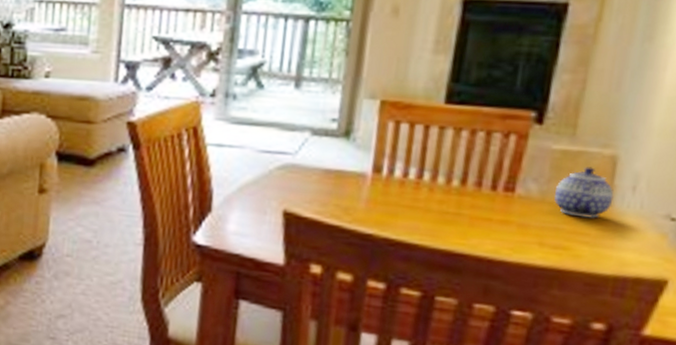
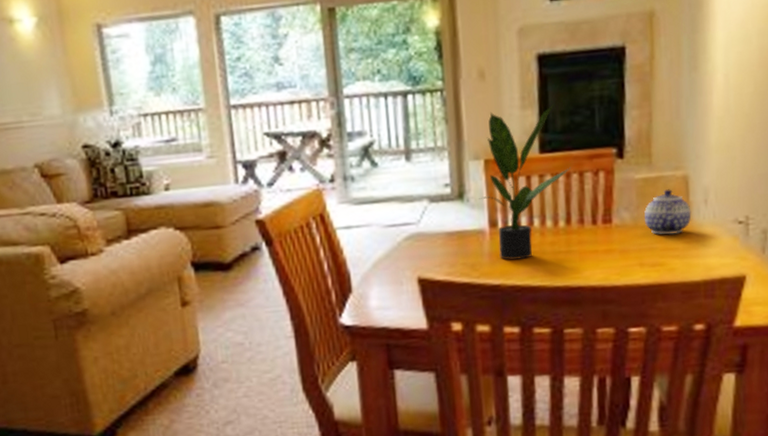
potted plant: none [367,51,478,213] -> present [479,104,571,260]

